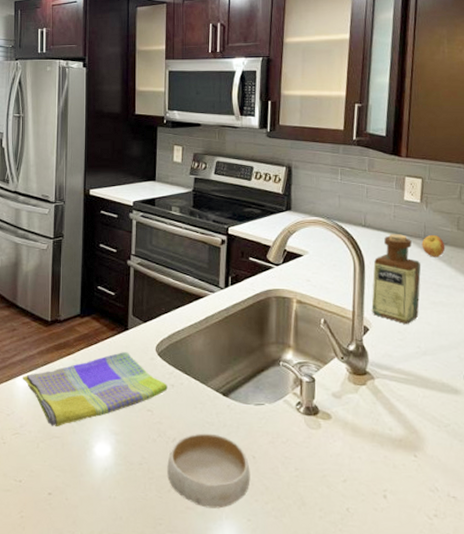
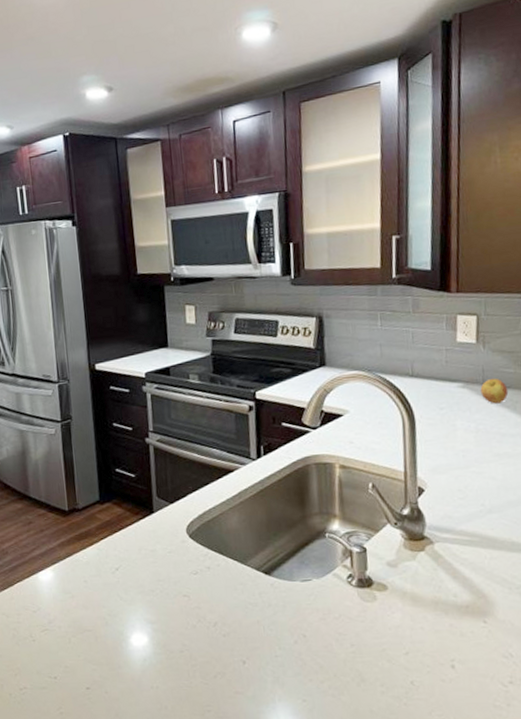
dish towel: present [22,352,168,428] -> none [44,536,204,621]
bowl: present [167,433,251,509] -> none [210,614,303,692]
bottle: present [371,234,422,324] -> none [425,381,481,481]

